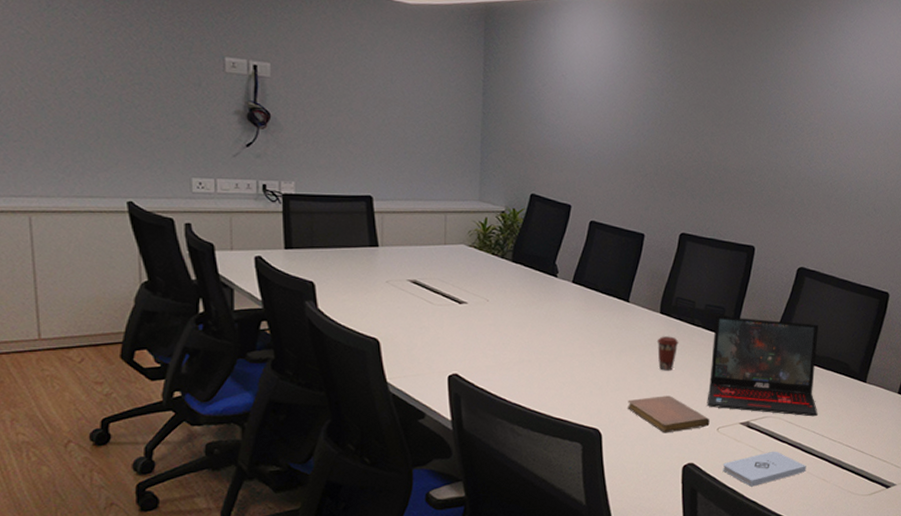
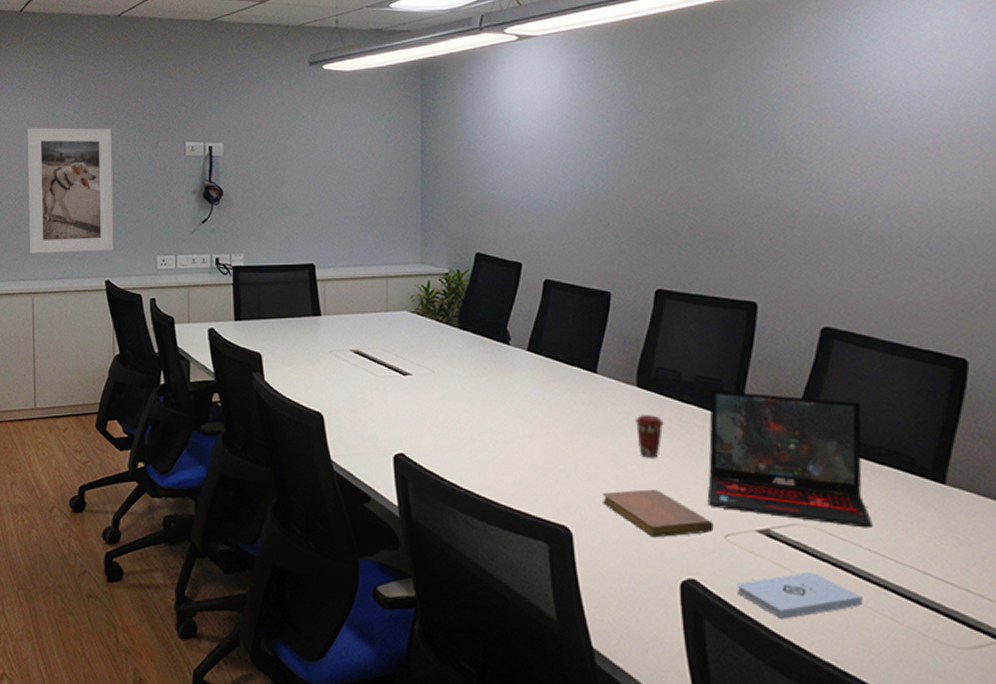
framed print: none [12,18,137,169] -> present [27,127,114,253]

